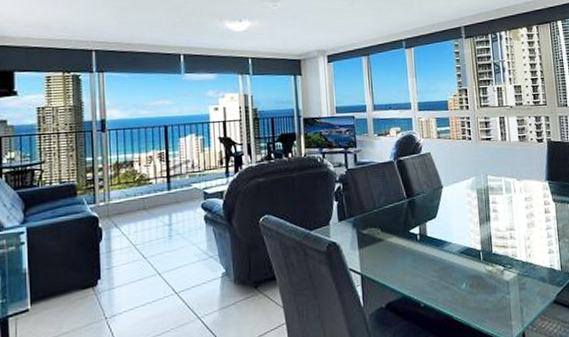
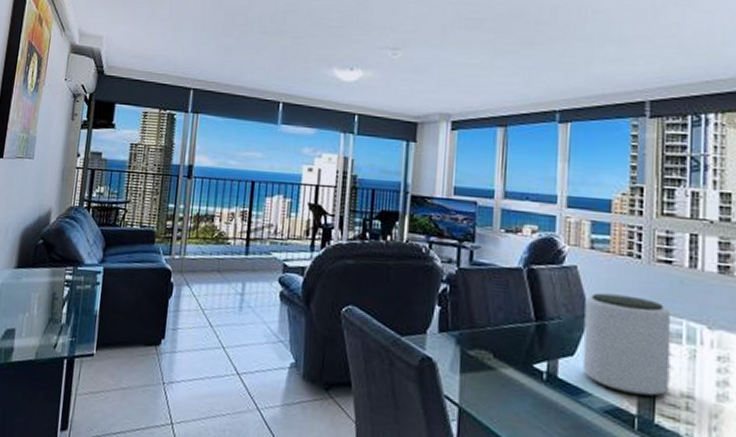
plant pot: none [439,167,499,237] -> present [582,292,672,397]

